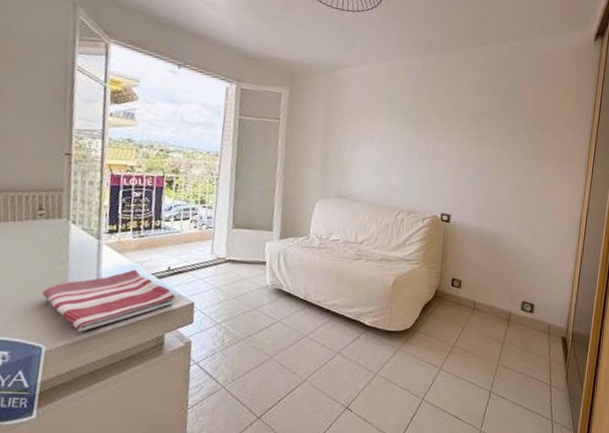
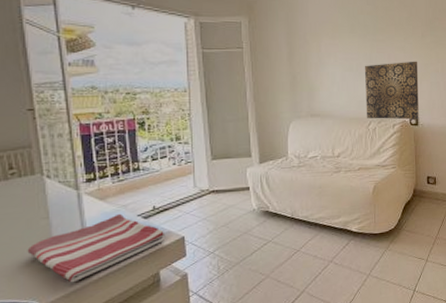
wall art: none [396,152,457,216] -> present [364,61,419,120]

